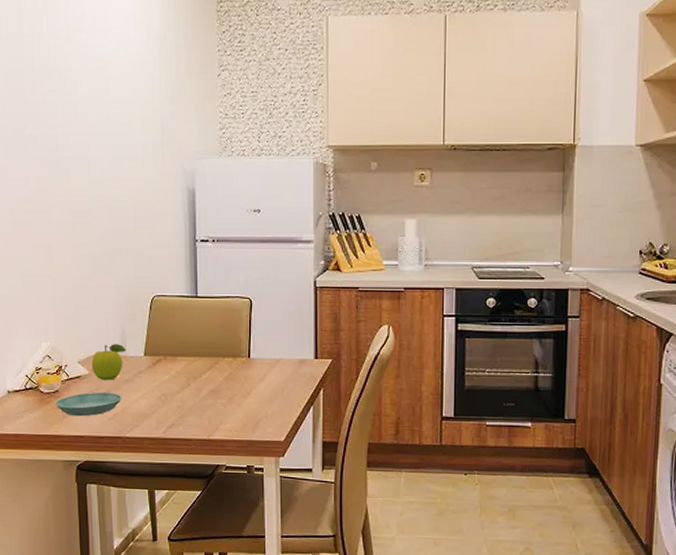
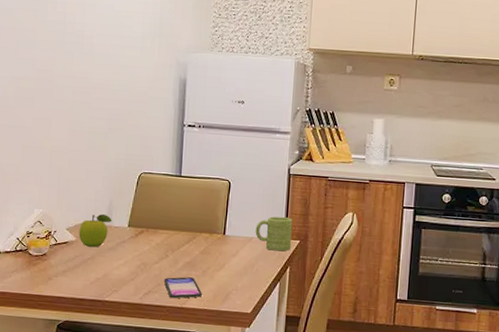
saucer: present [55,392,123,417] -> none [42,257,105,280]
smartphone: none [187,406,231,431] -> present [163,277,203,299]
mug: none [283,334,322,372] -> present [255,216,293,252]

